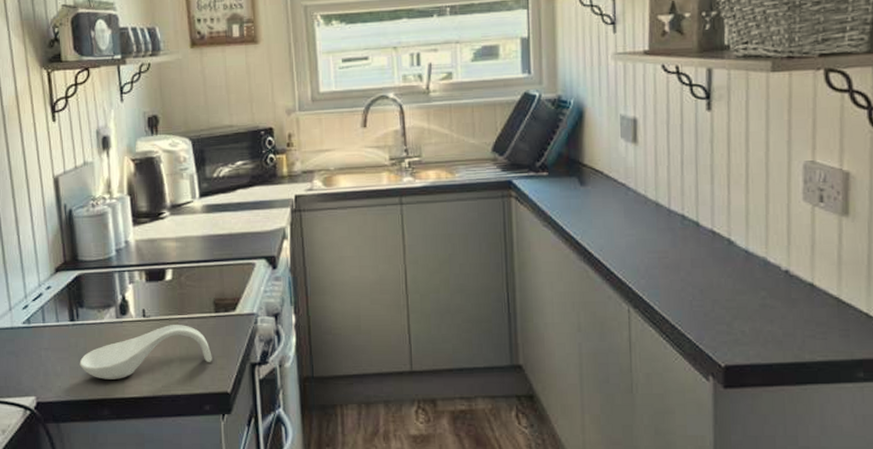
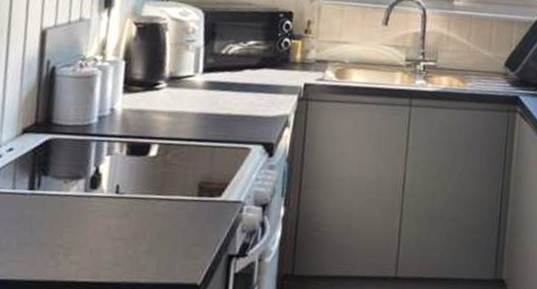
spoon rest: present [79,325,212,379] -> none [30,205,187,260]

